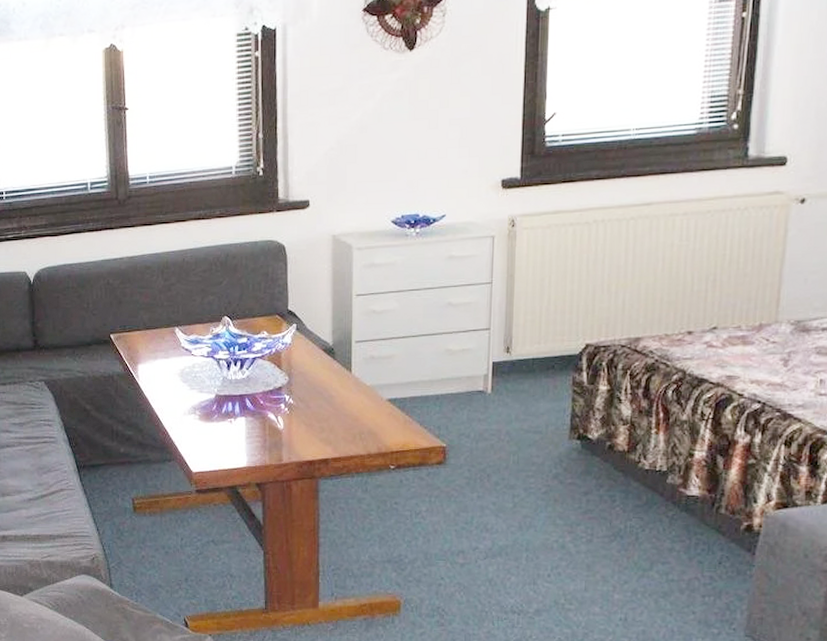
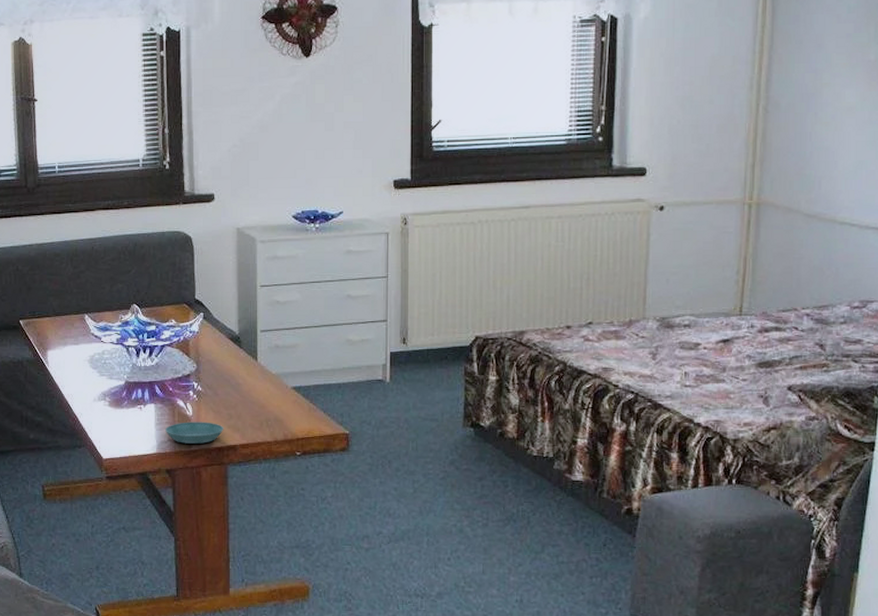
saucer: none [256,435,316,457] -> present [165,422,224,444]

